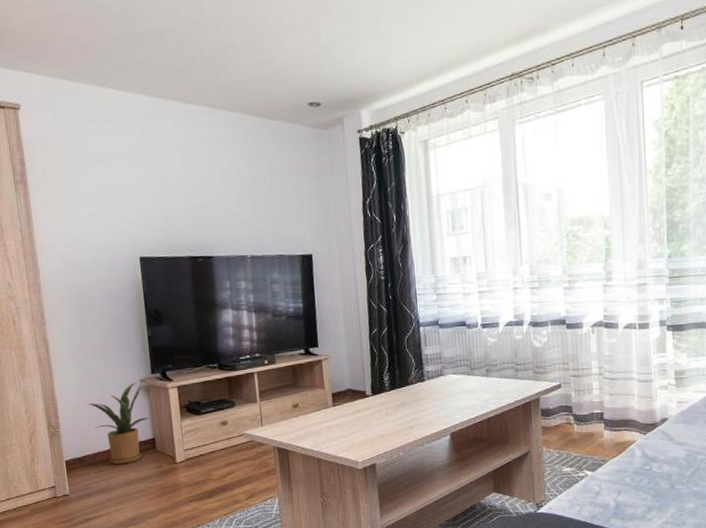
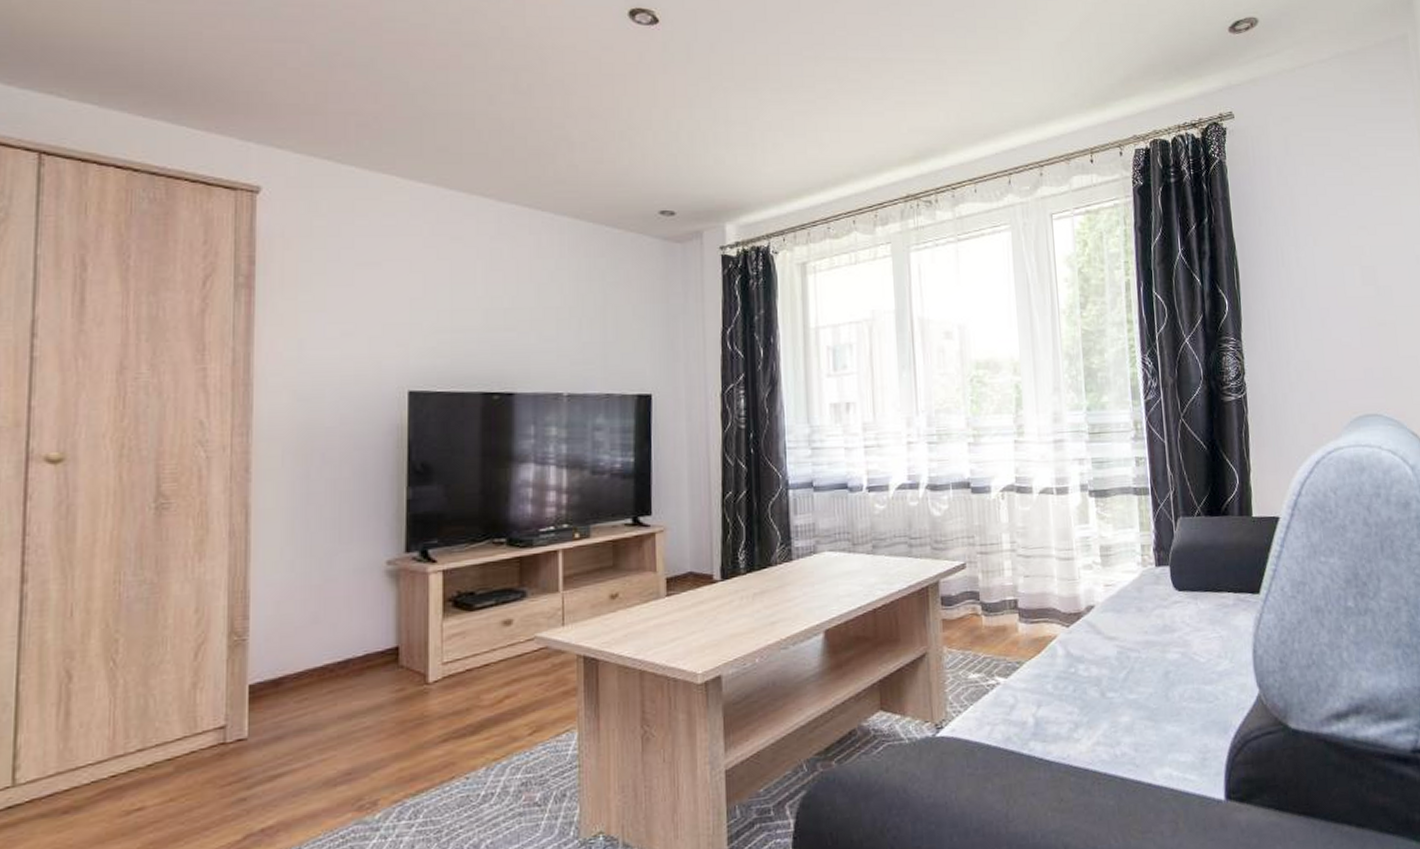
house plant: present [87,382,151,465] -> none [298,565,397,689]

